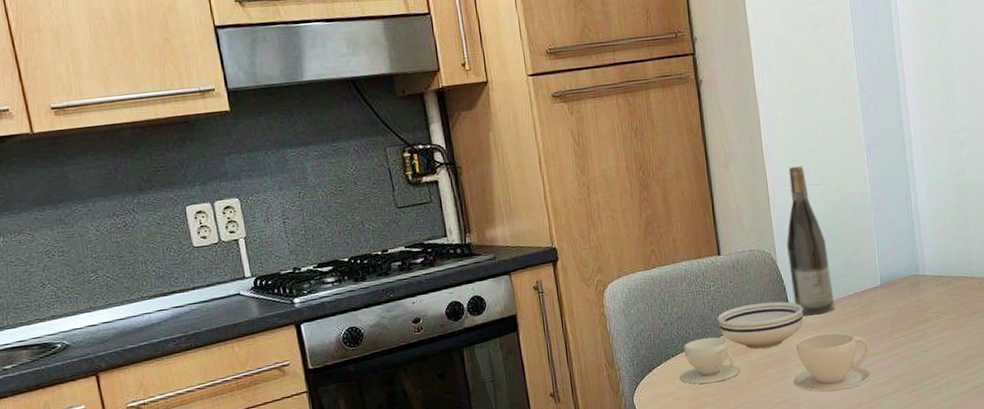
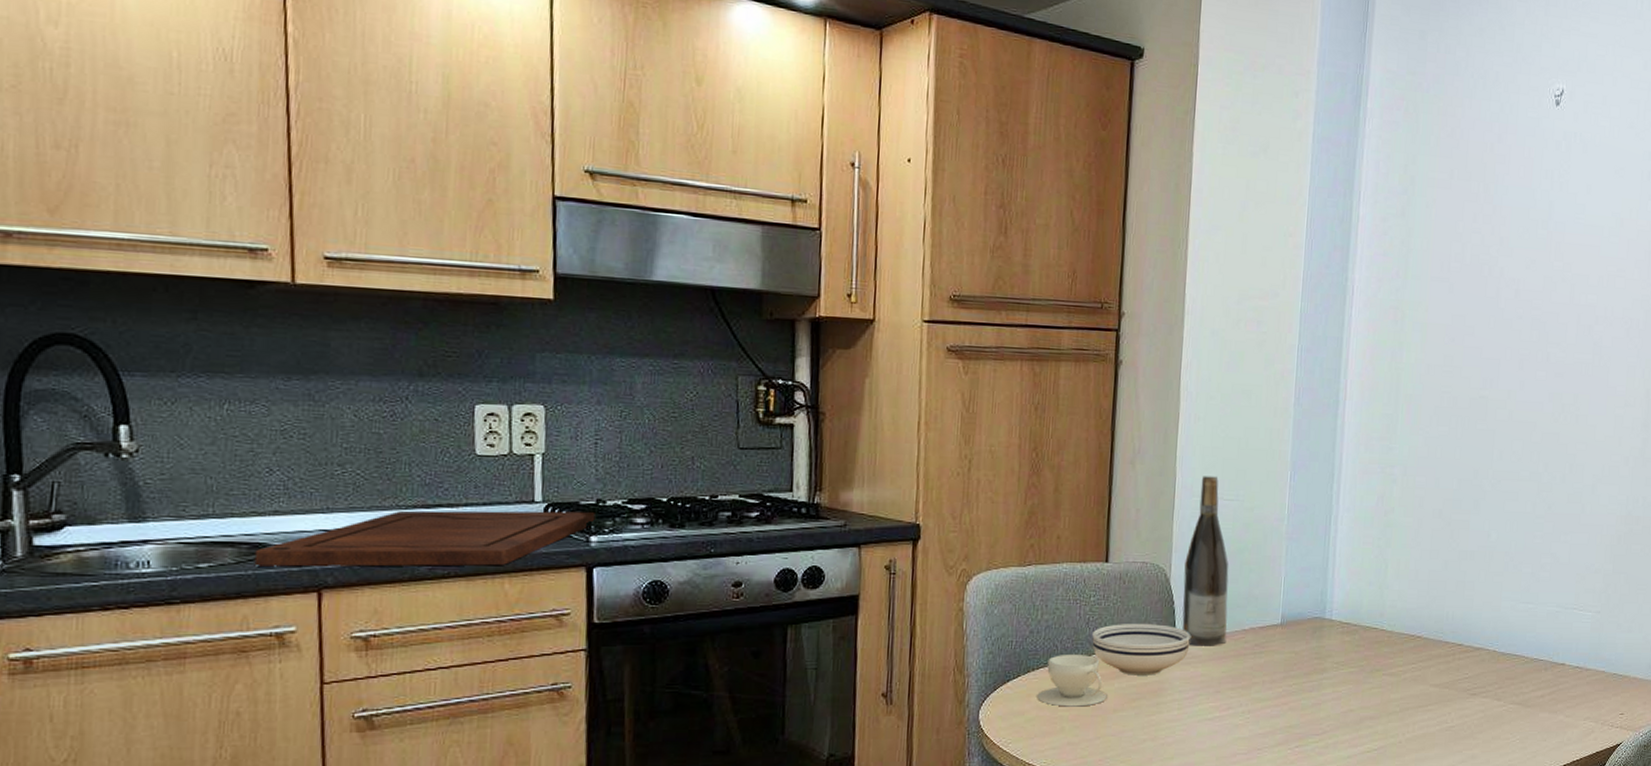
cutting board: none [43,279,295,362] -> present [254,510,596,567]
teacup: present [793,332,872,392] -> none [1165,667,1257,735]

